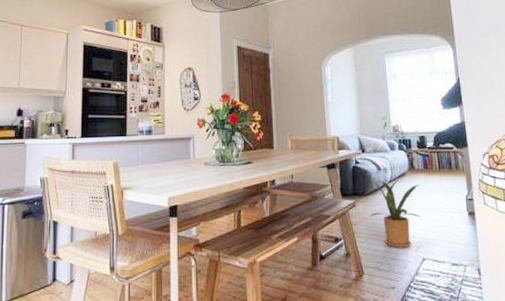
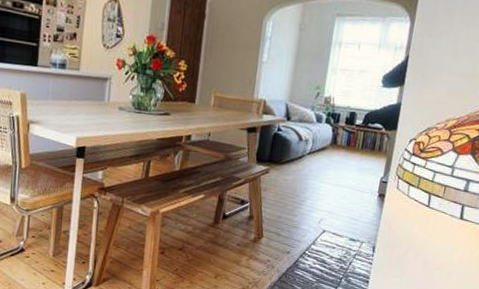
house plant: present [370,180,420,248] -> none [280,149,338,219]

